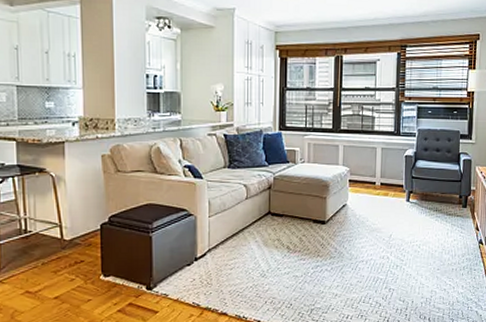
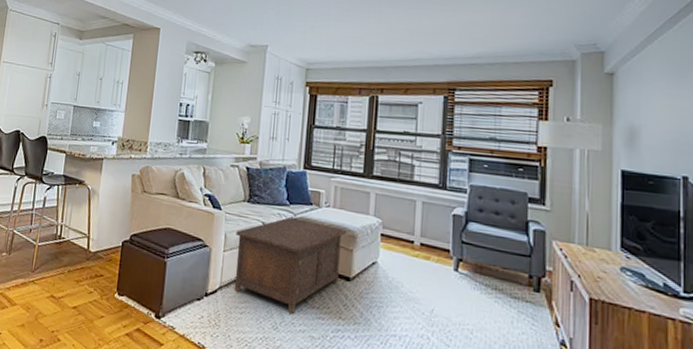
cabinet: none [219,176,320,260] -> present [234,216,346,314]

